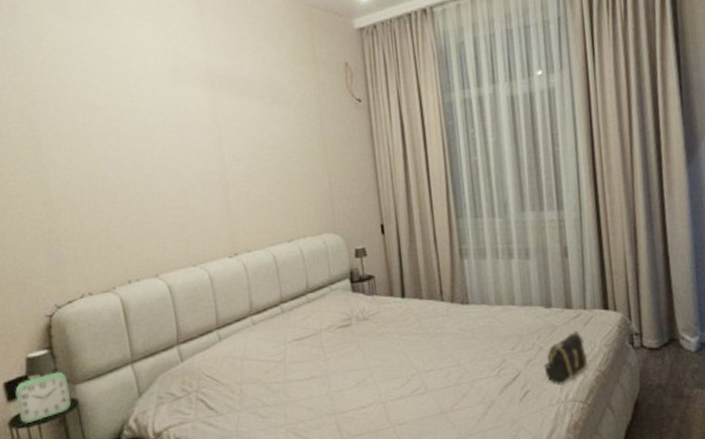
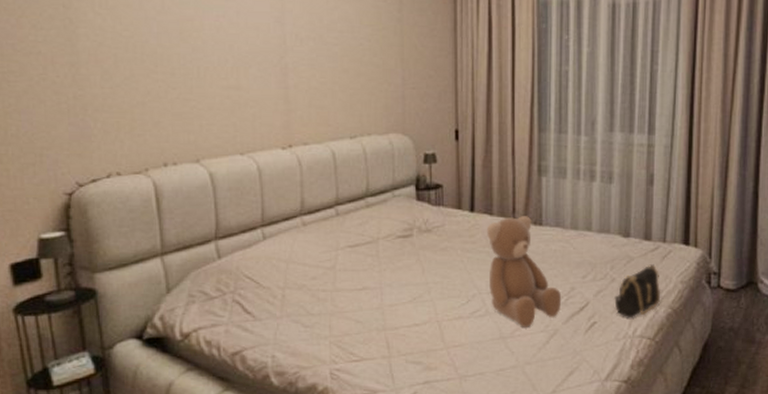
alarm clock: present [15,371,72,424] -> none [24,257,89,312]
teddy bear: none [417,297,495,401] -> present [486,216,562,327]

